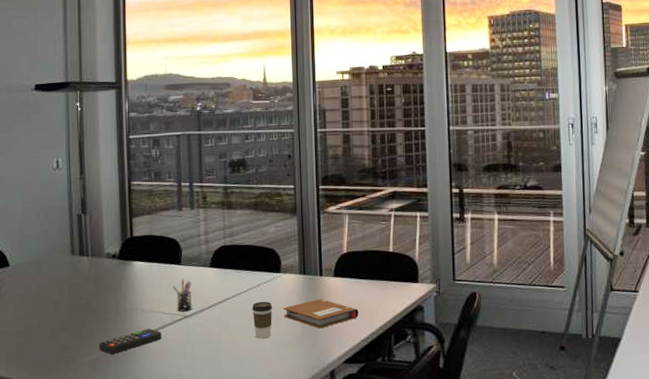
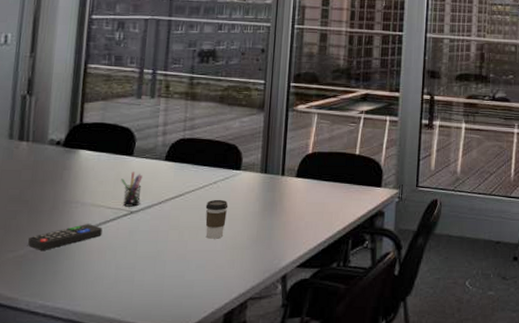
notebook: present [283,299,359,329] -> none [238,200,318,231]

